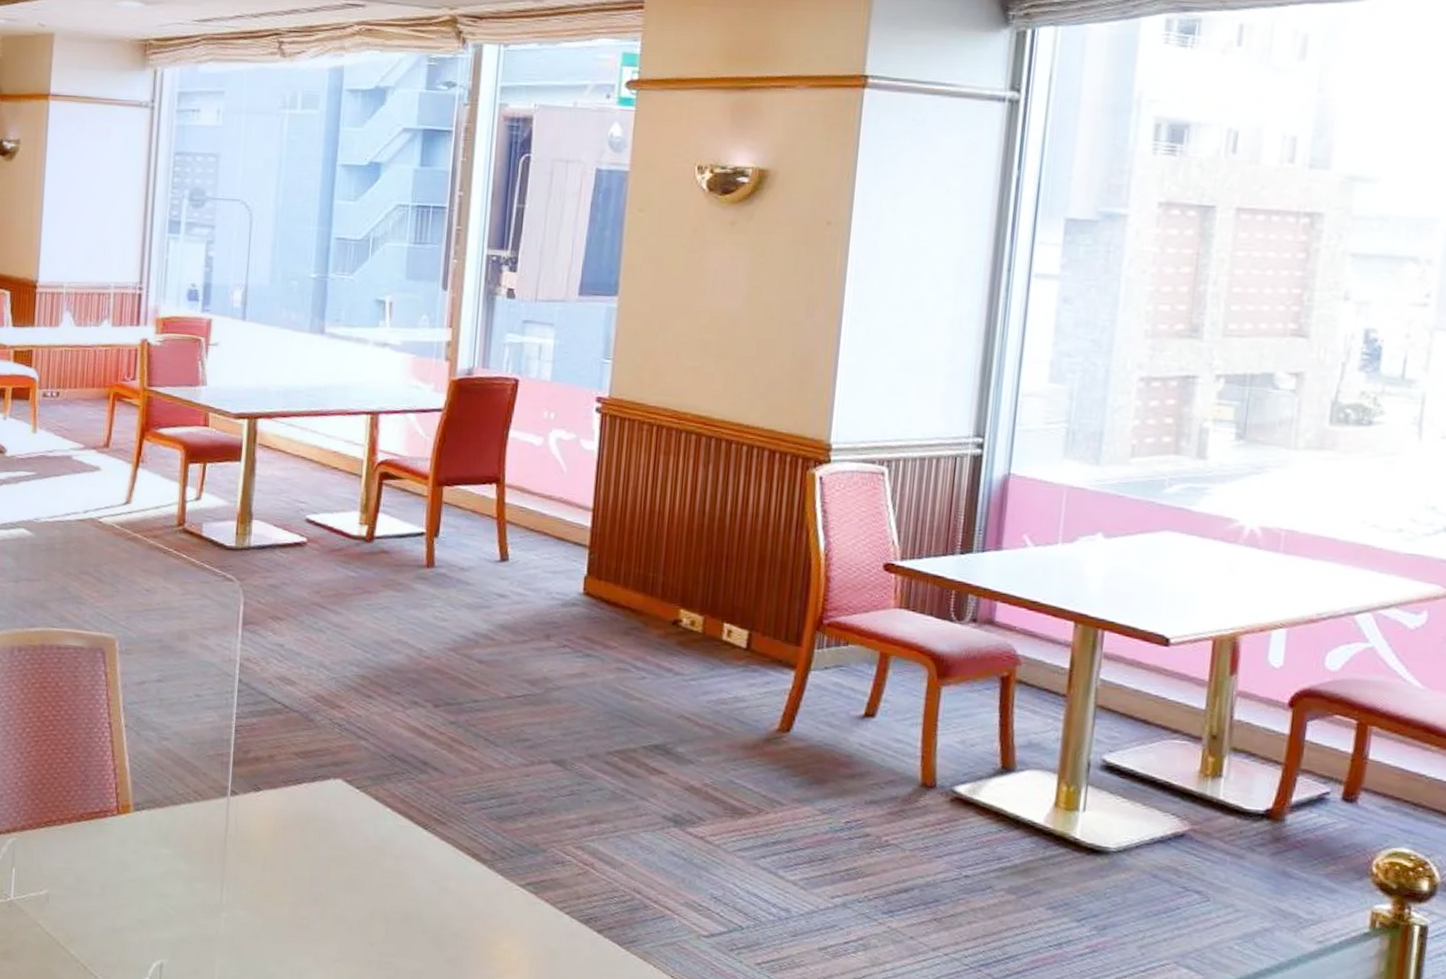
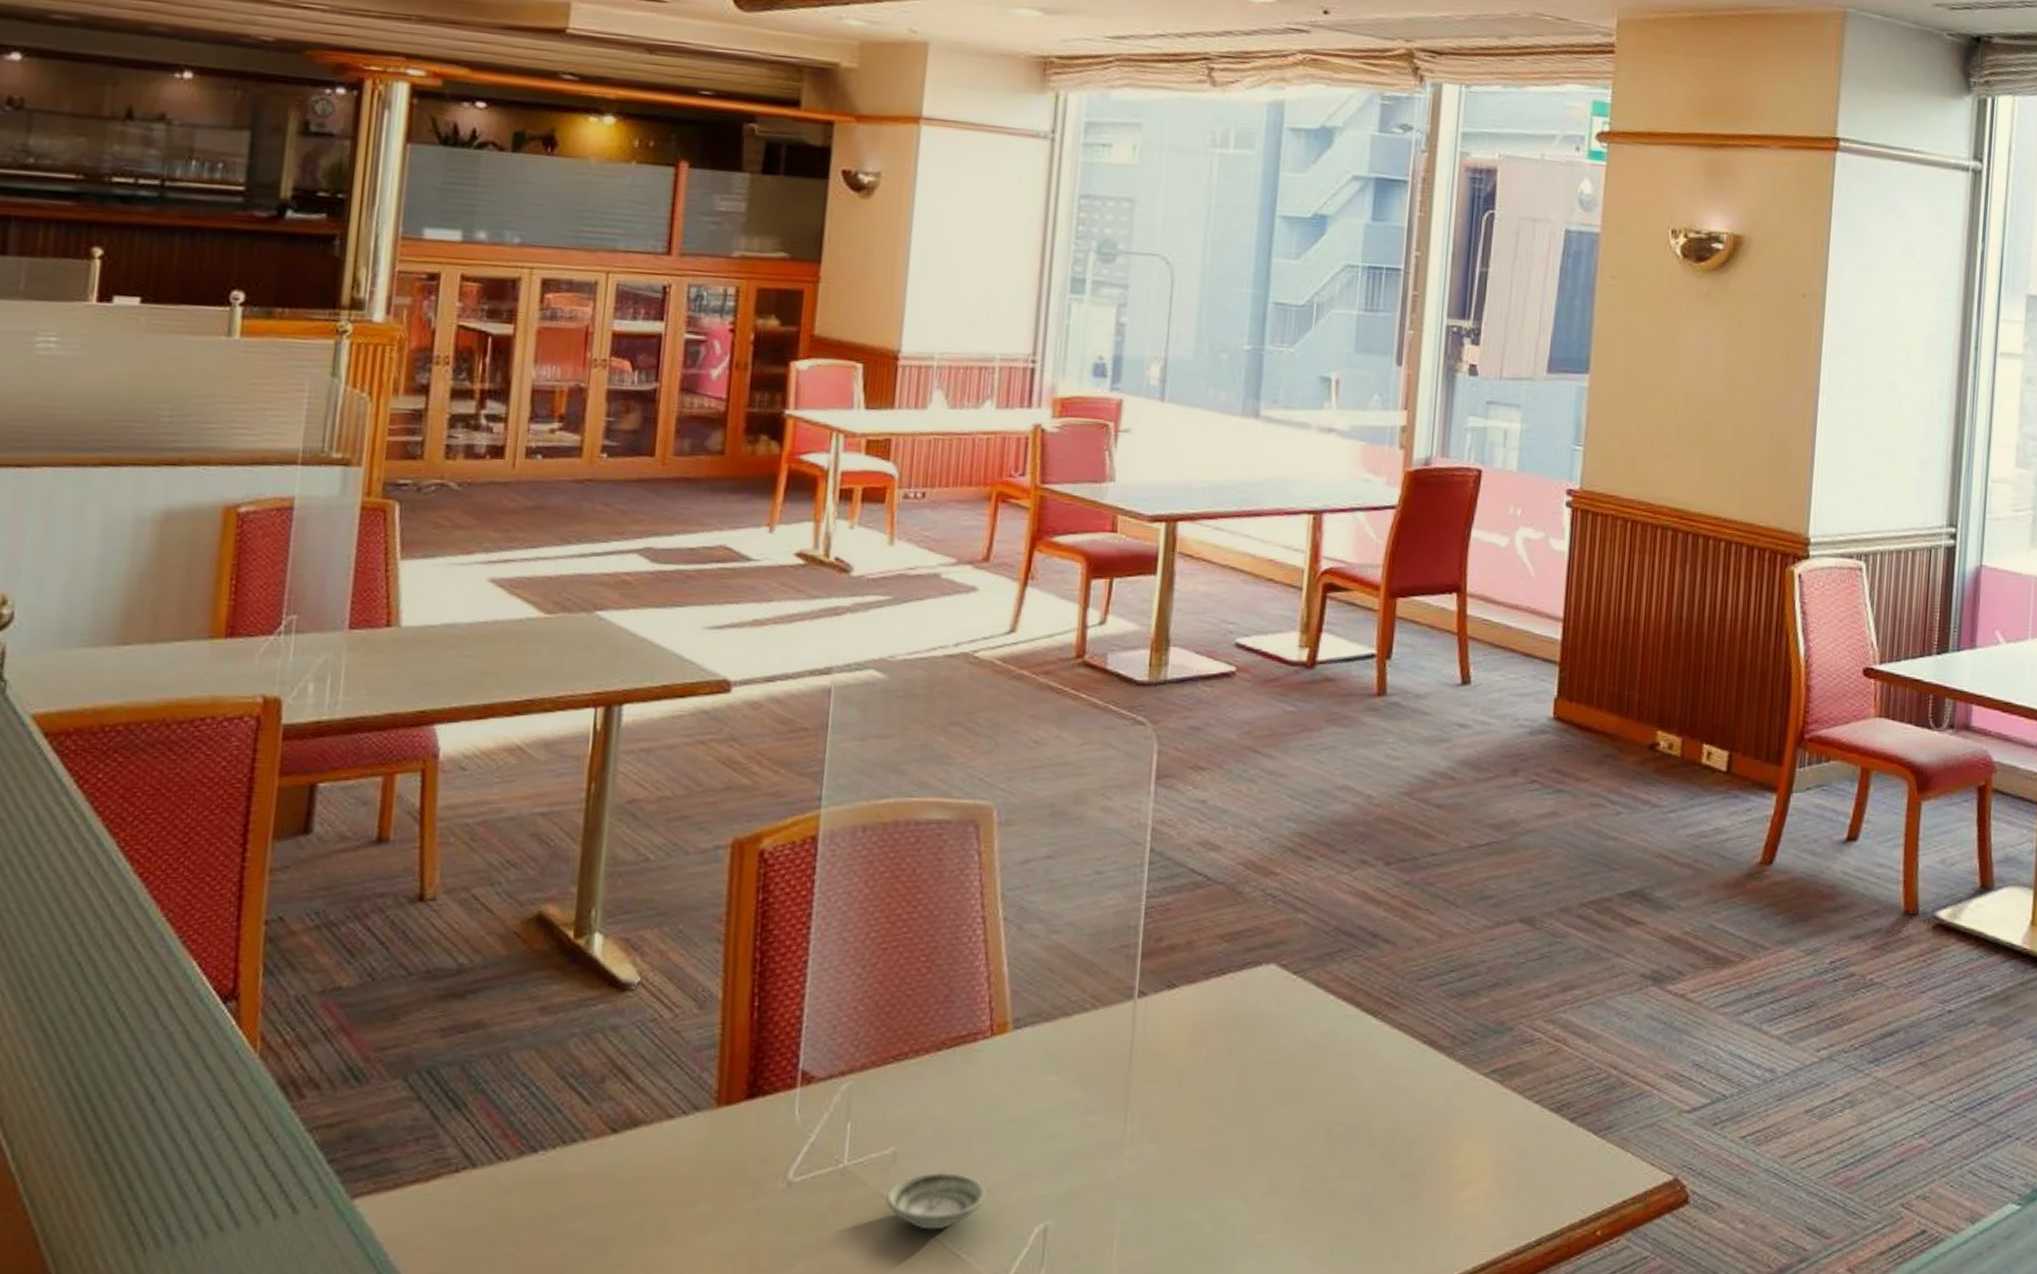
saucer: none [42,912,116,955] -> present [886,1171,987,1230]

